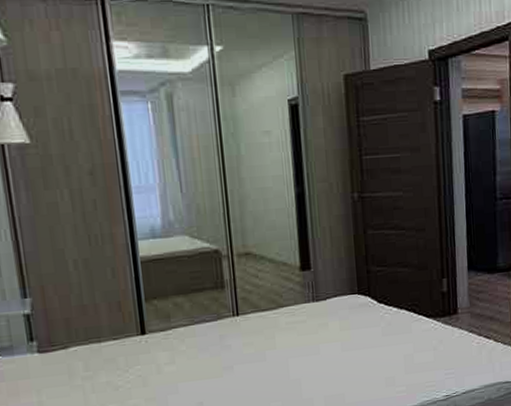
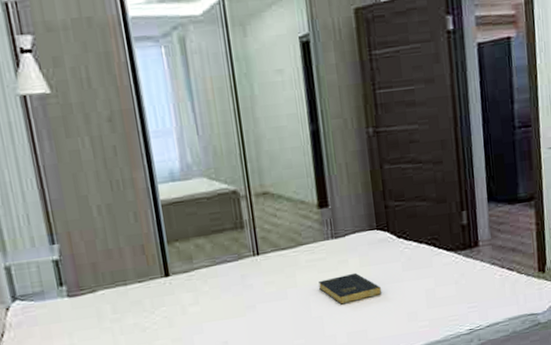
book: none [298,336,360,368] -> present [319,272,381,305]

